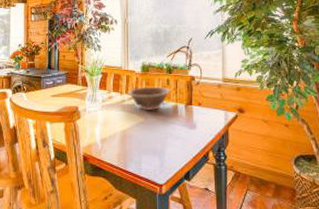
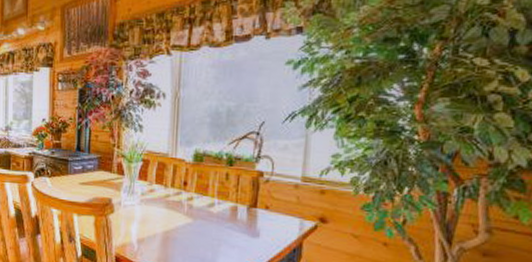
decorative bowl: present [127,86,171,110] -> none [173,180,230,210]

